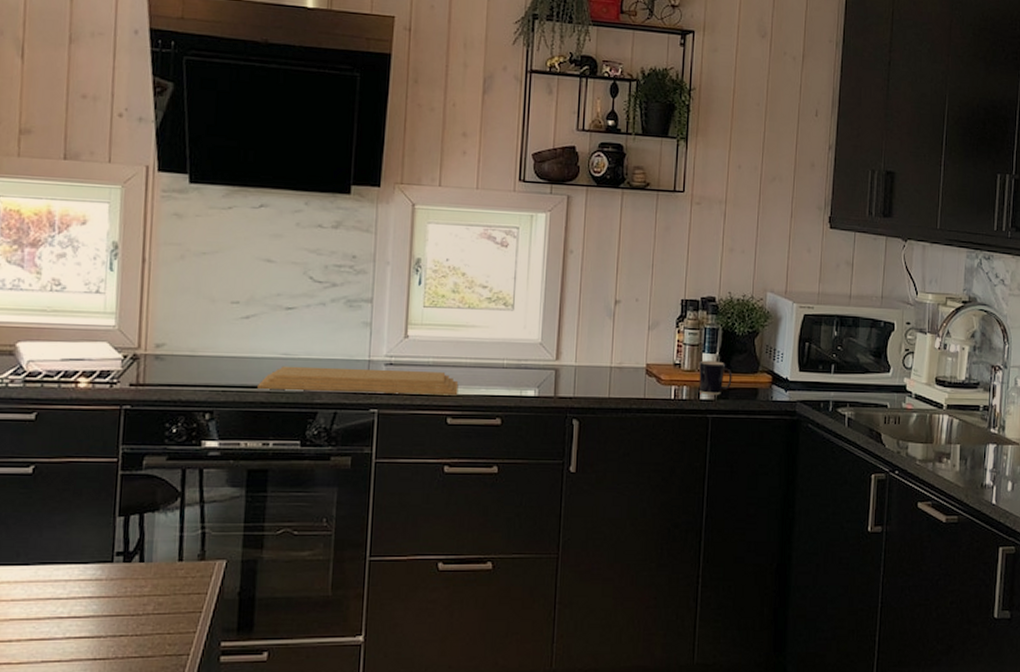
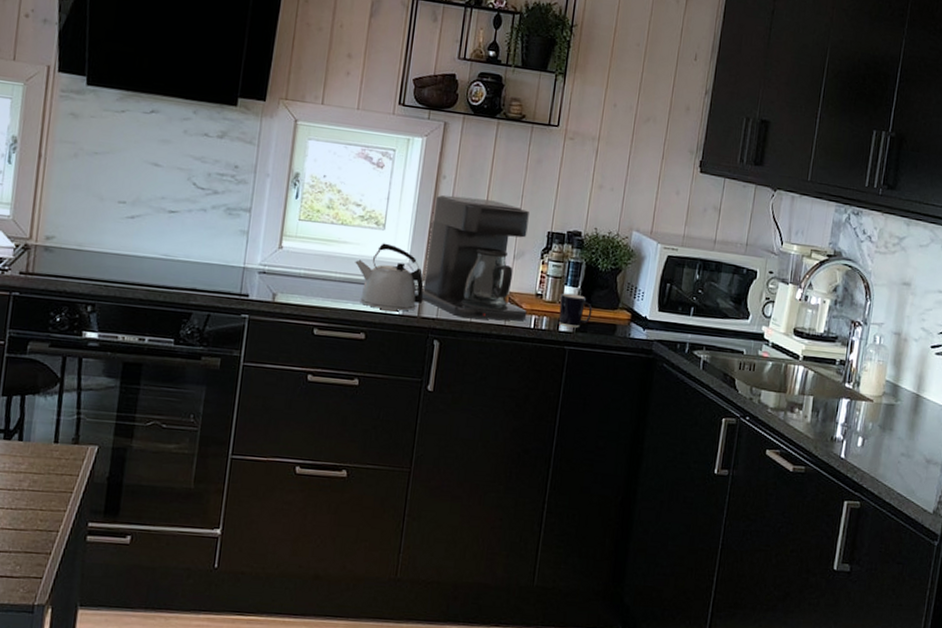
cutting board: present [257,366,458,396] -> none [137,266,327,308]
kettle: none [485,324,559,395] -> present [355,243,424,313]
coffee maker: none [556,269,666,395] -> present [421,195,529,321]

